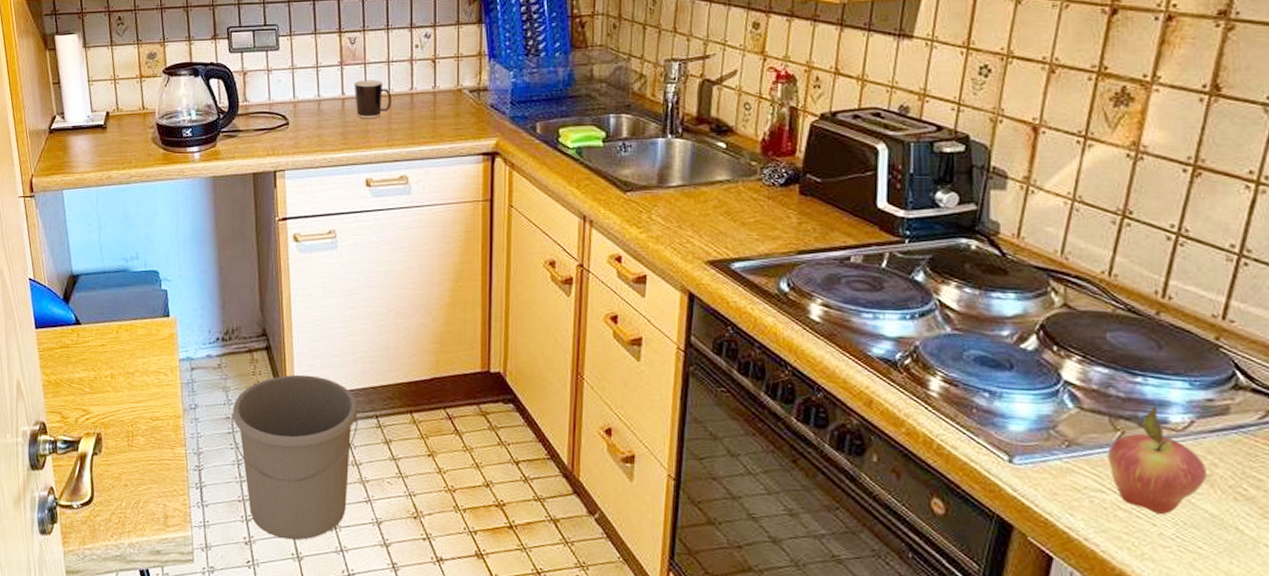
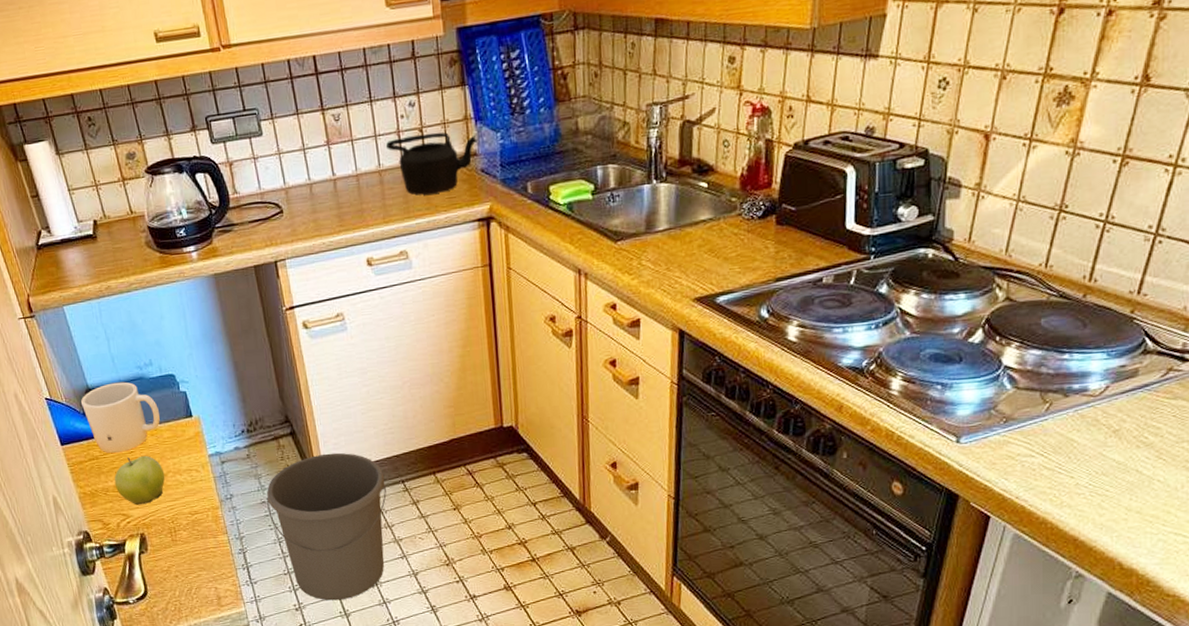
mug: none [63,271,138,344] -> present [81,381,161,453]
fruit: none [80,350,132,402] -> present [114,455,165,505]
mug: present [354,80,391,119] -> none [343,156,383,198]
teapot: none [397,64,489,123] -> present [385,132,477,195]
fruit: present [1107,406,1208,514] -> none [1037,377,1117,468]

